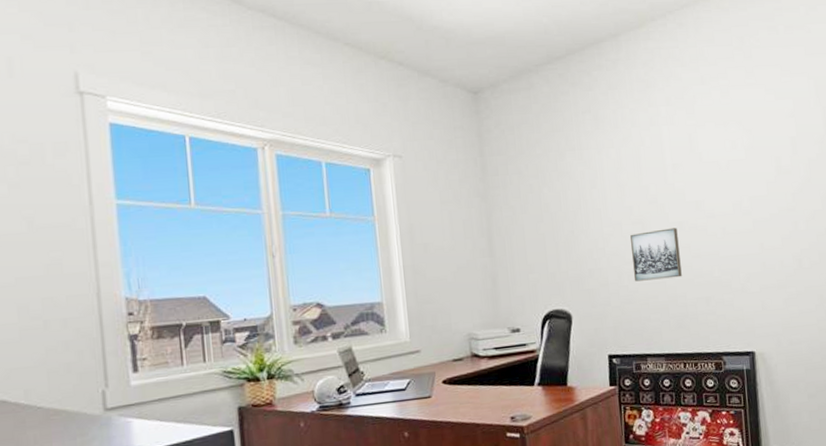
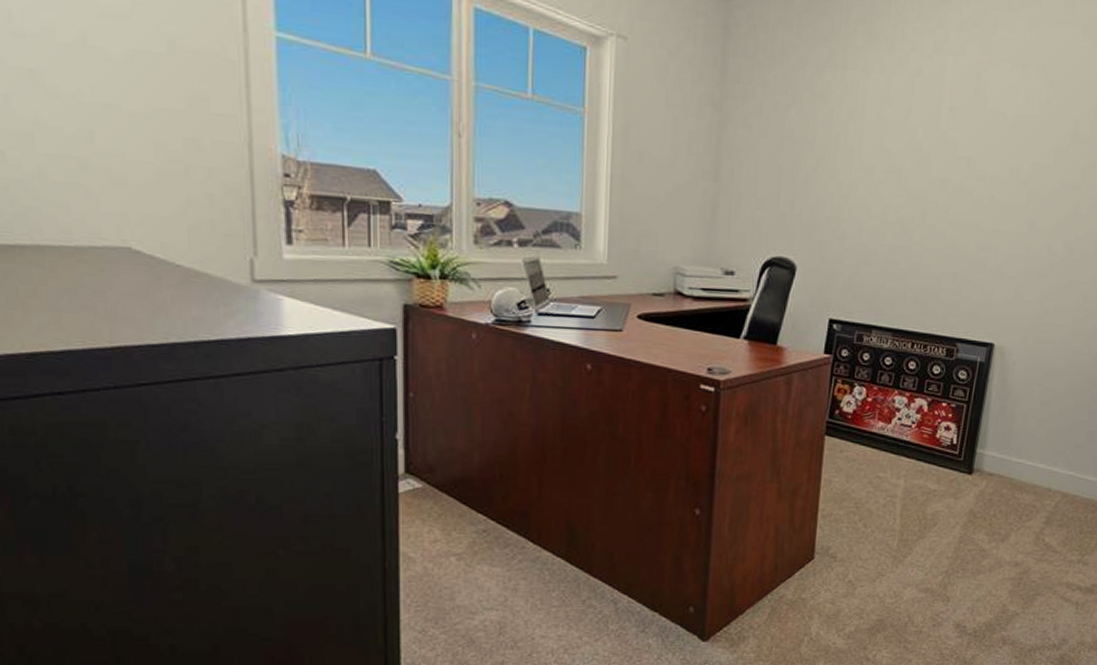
wall art: present [629,228,682,282] -> none [876,183,938,245]

